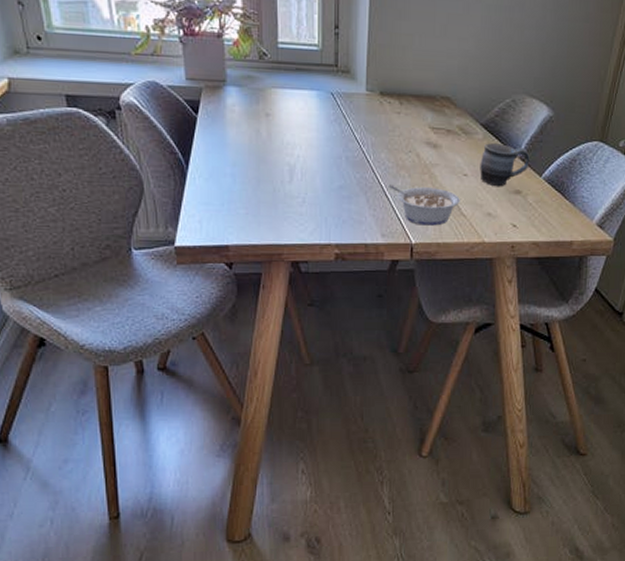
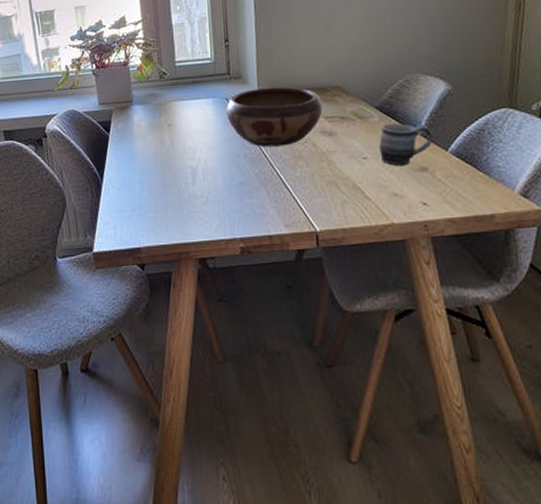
decorative bowl: none [331,87,430,153] -> present [226,86,323,147]
legume: present [388,183,460,226] -> none [287,174,363,213]

